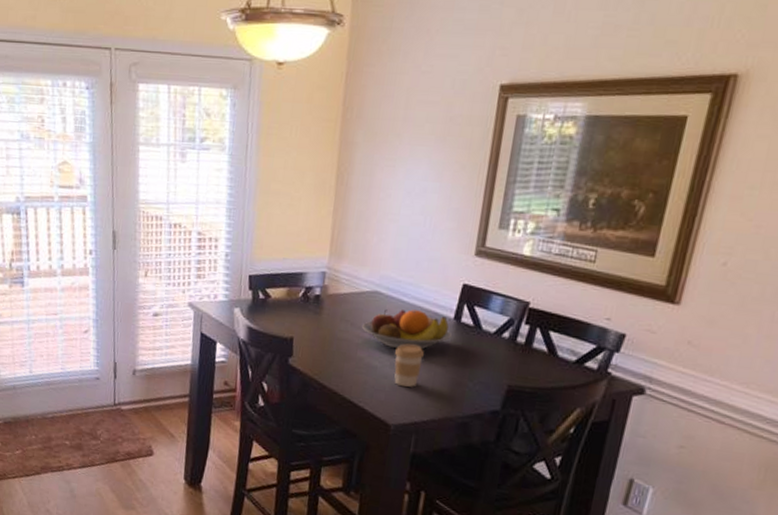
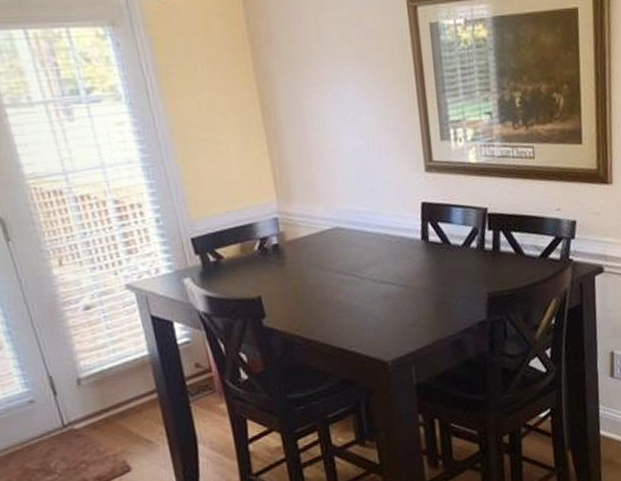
fruit bowl: present [362,309,452,350] -> none [332,238,424,284]
coffee cup: present [394,344,424,387] -> none [372,274,403,320]

